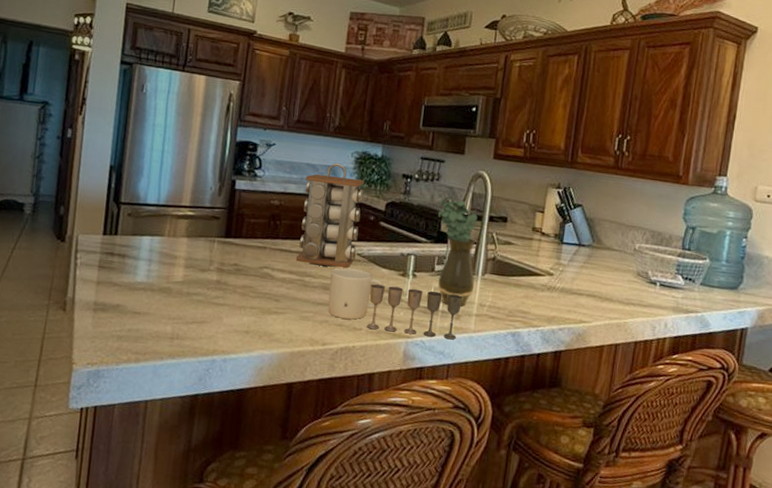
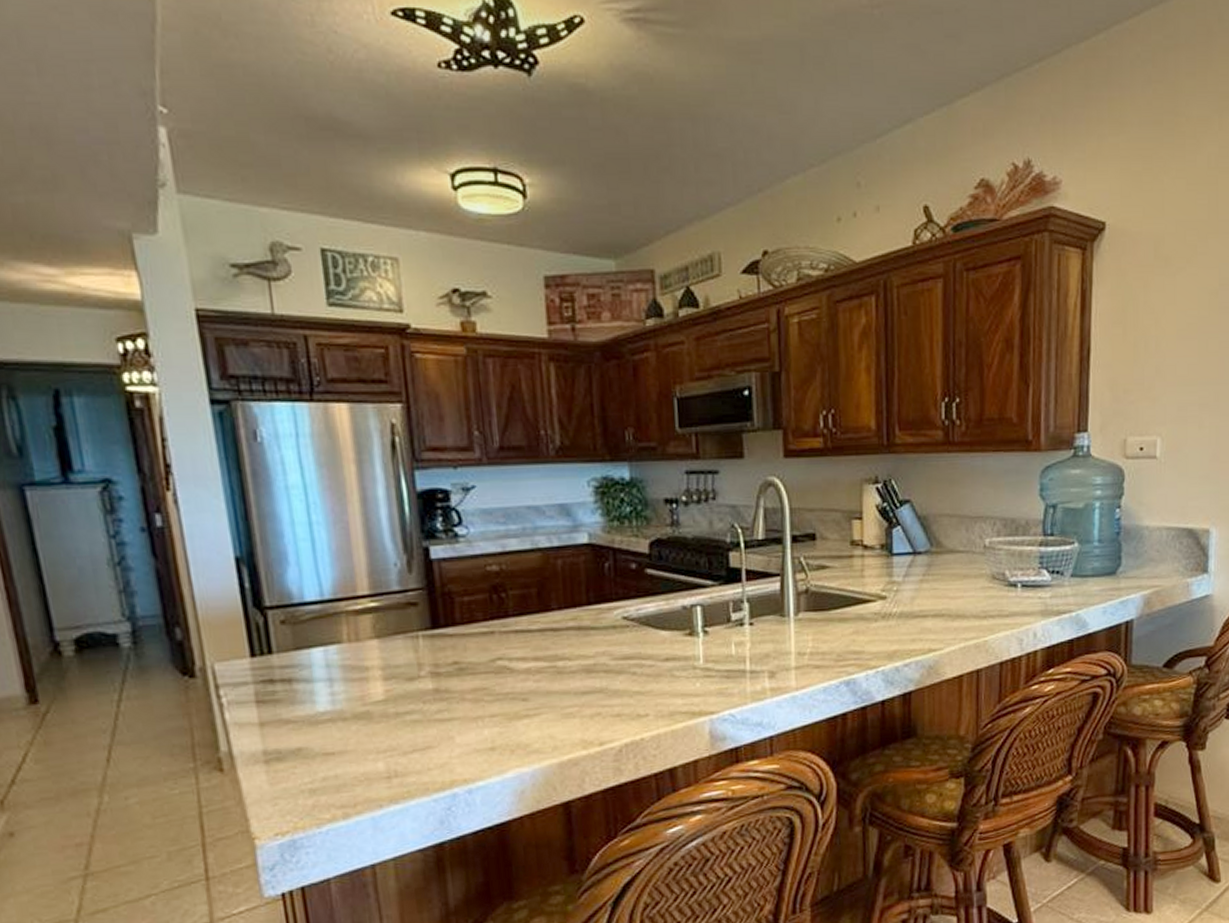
spice rack: present [295,163,364,268] -> none [528,498,621,643]
mug: present [327,268,384,320] -> none [591,637,670,706]
wine glass: present [366,284,462,340] -> none [649,646,776,713]
vase: present [438,192,478,306] -> none [723,514,787,662]

